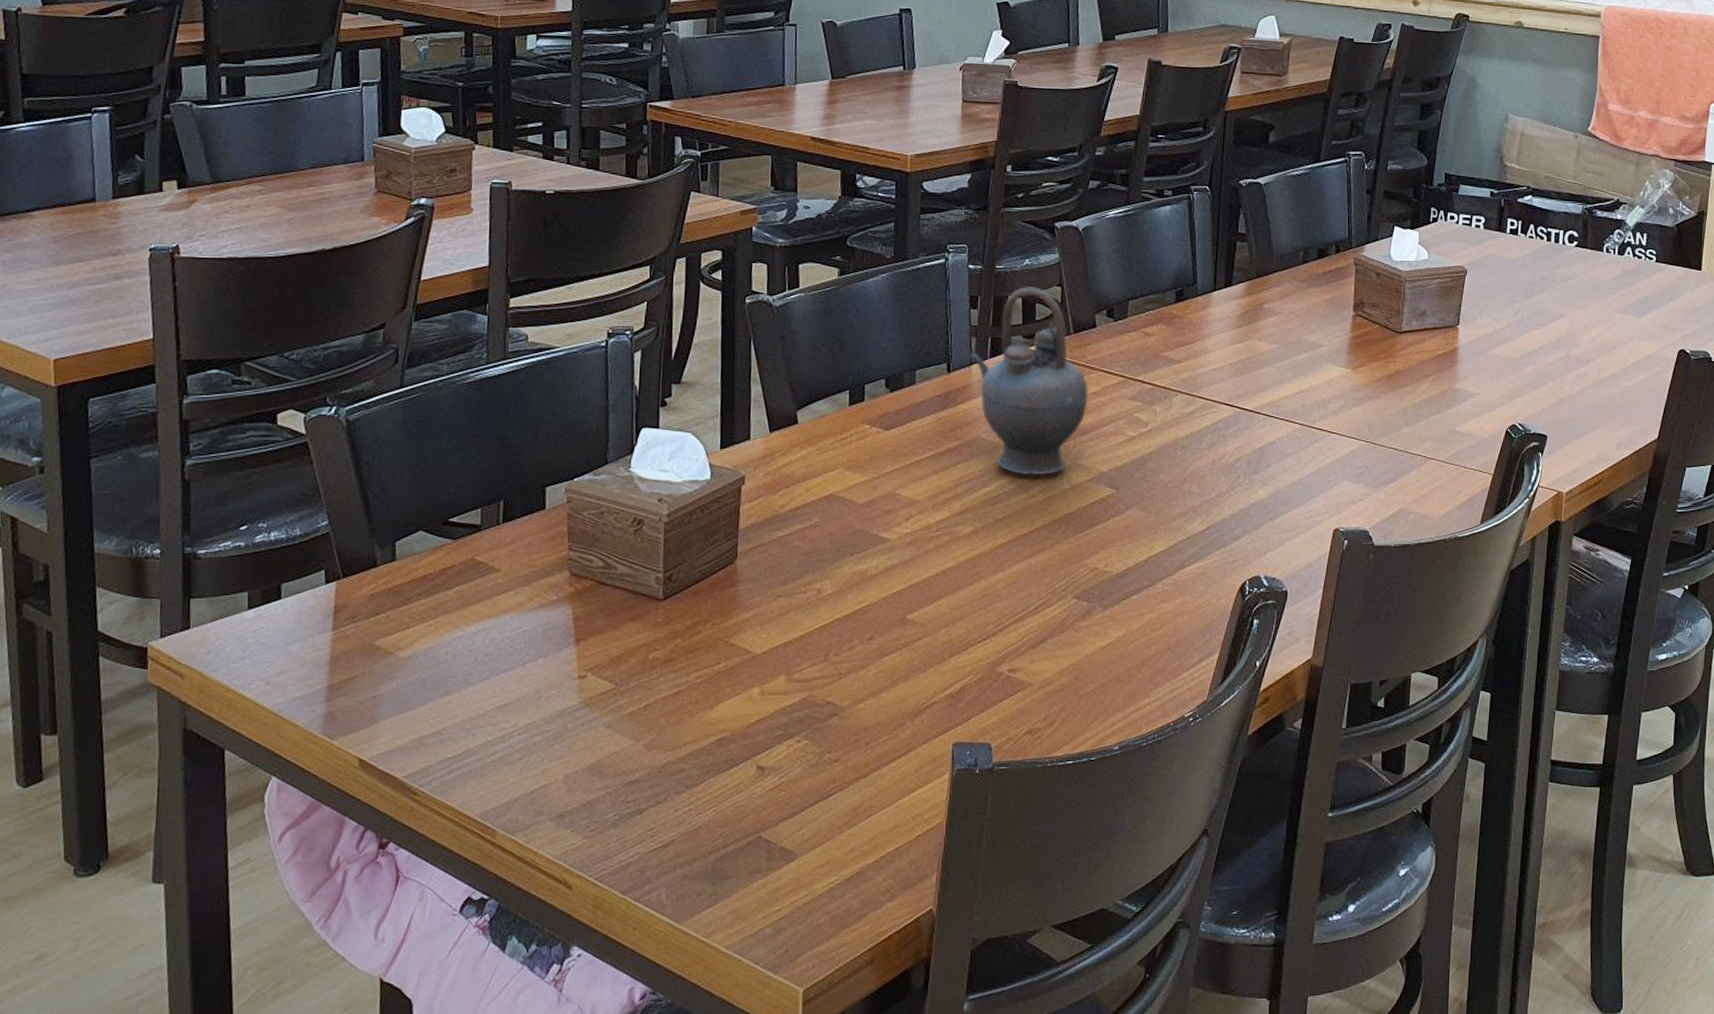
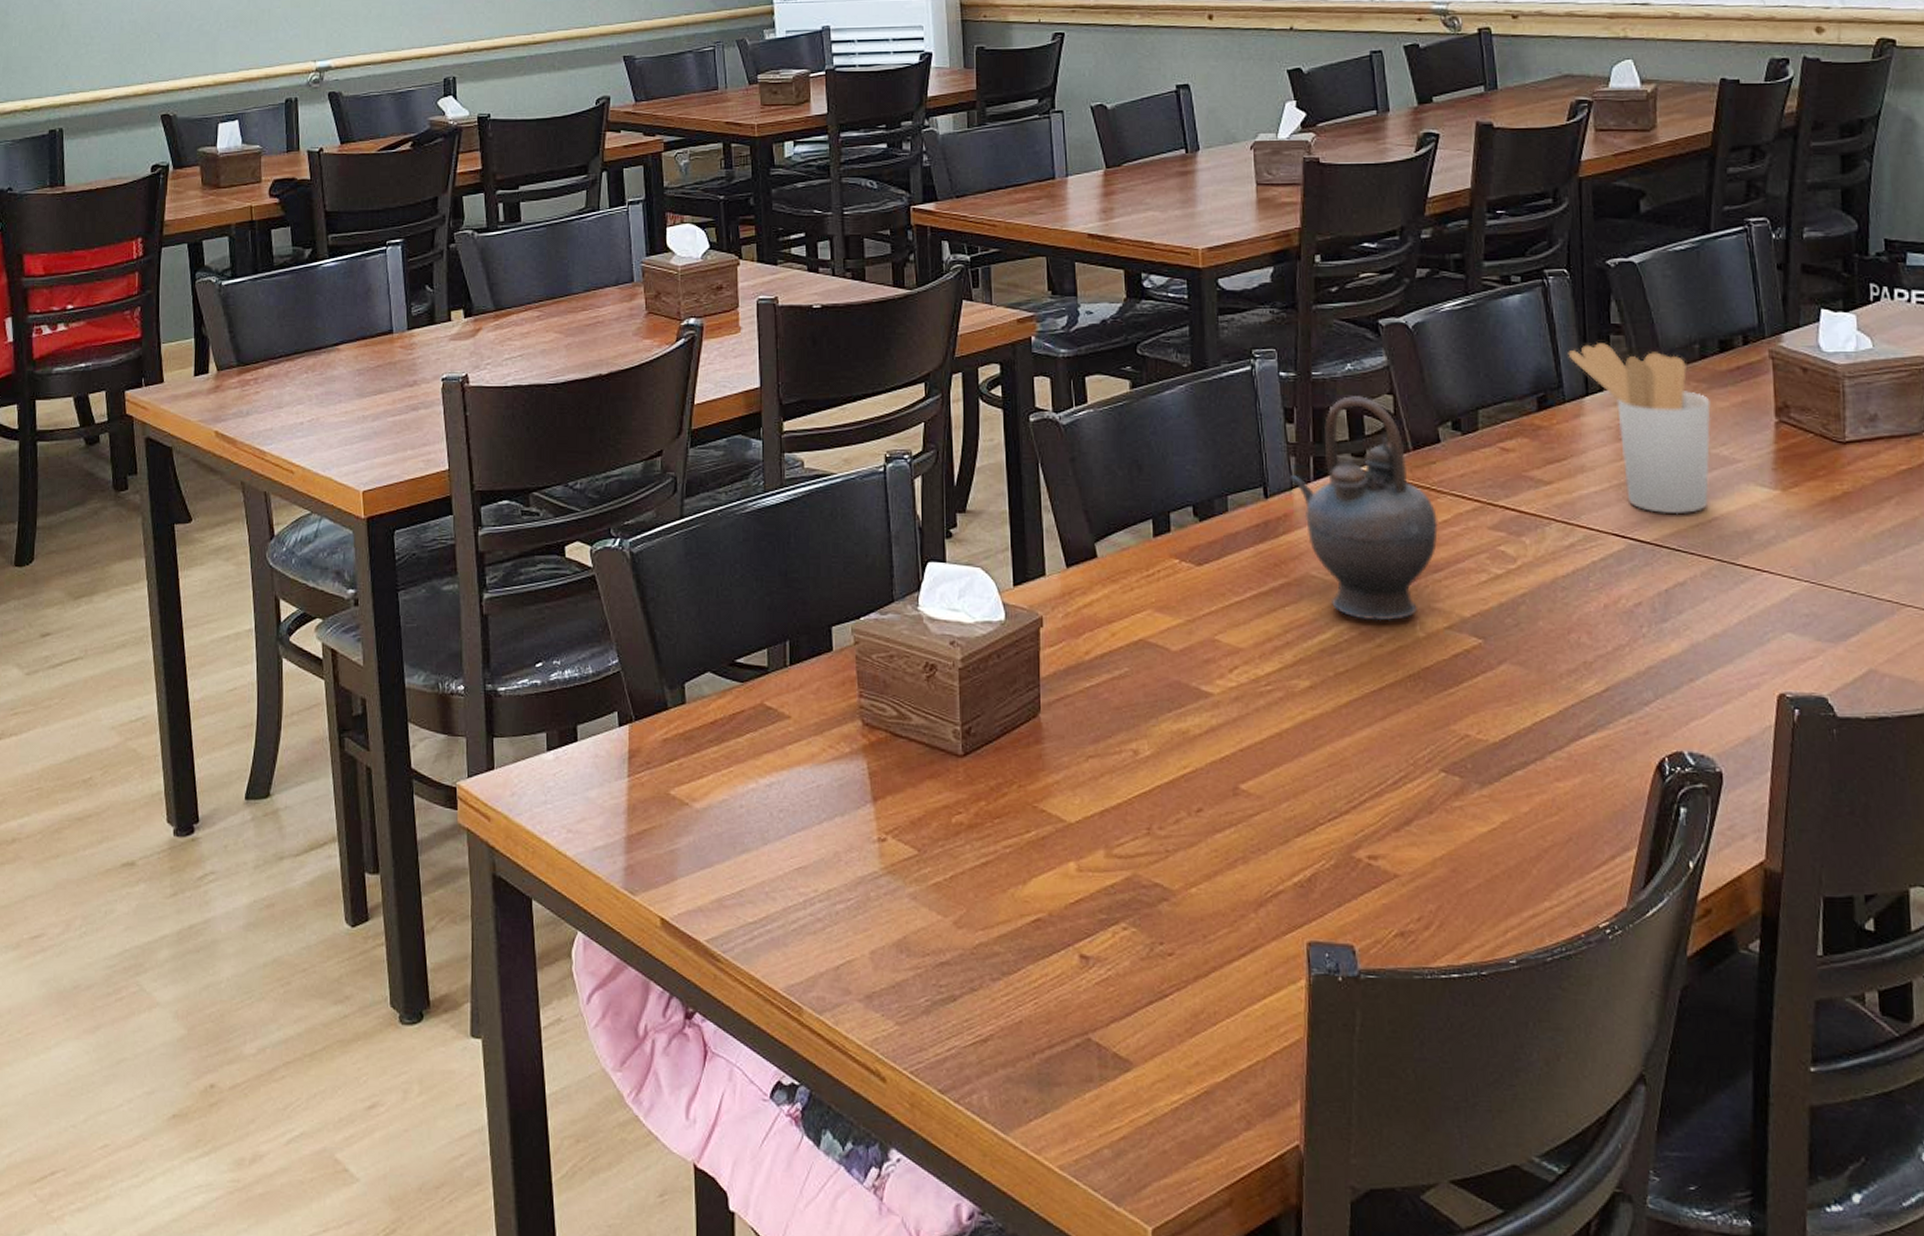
utensil holder: none [1203,248,1307,388] -> present [1568,343,1711,515]

